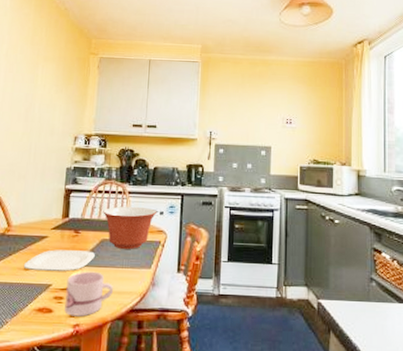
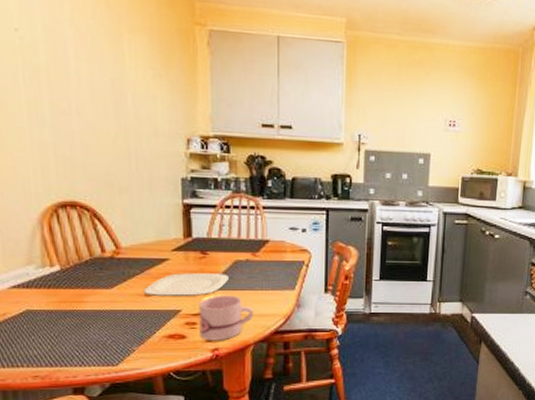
mixing bowl: present [103,206,157,249] -> none [233,223,299,270]

